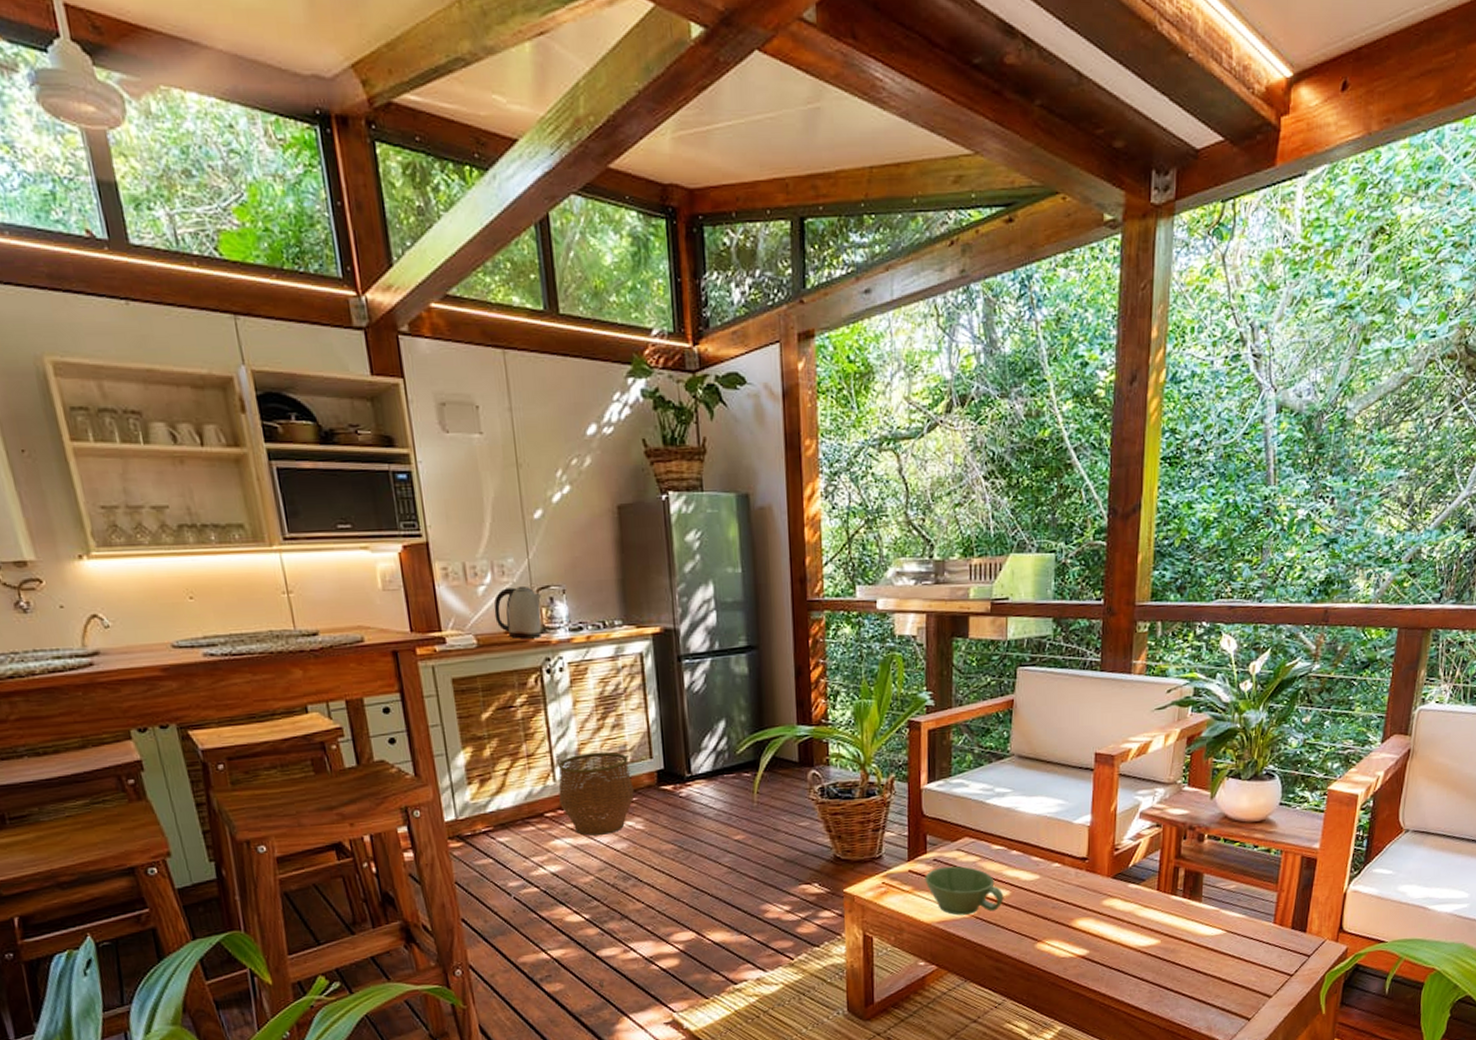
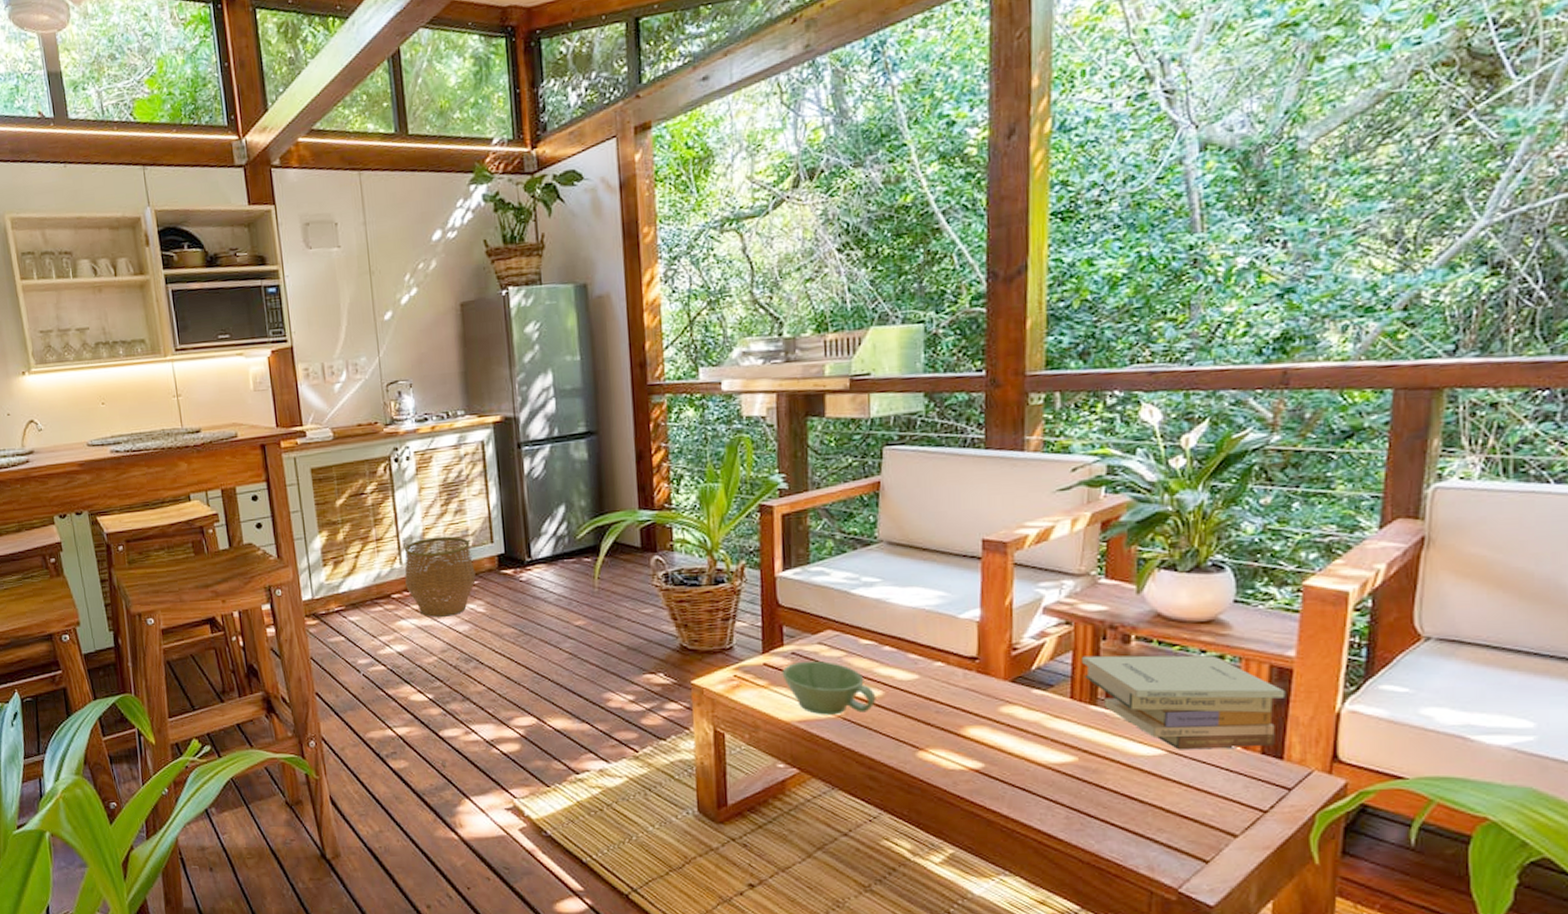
kettle: present [494,585,542,639] -> none [348,381,390,431]
books: none [1167,849,1311,929] -> present [1082,655,1286,750]

